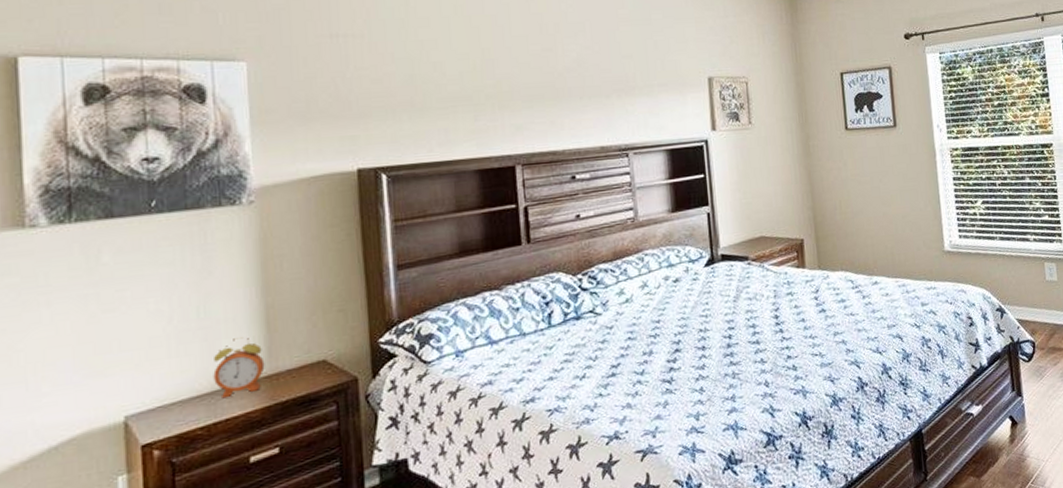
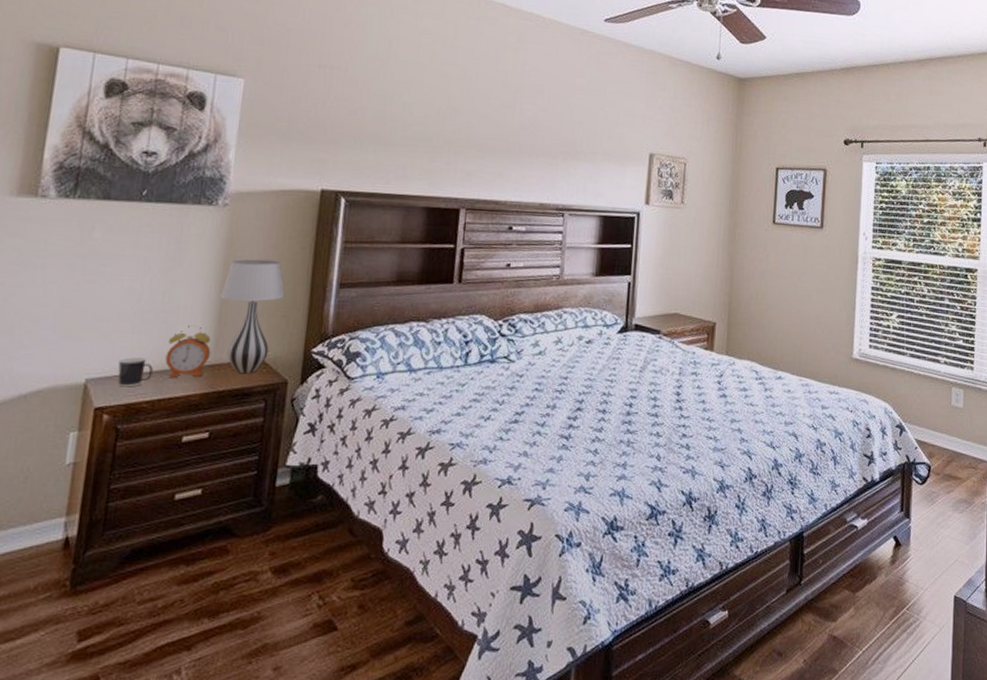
mug: none [159,382,202,418] -> present [118,357,153,387]
table lamp: none [264,252,338,380] -> present [220,259,285,374]

